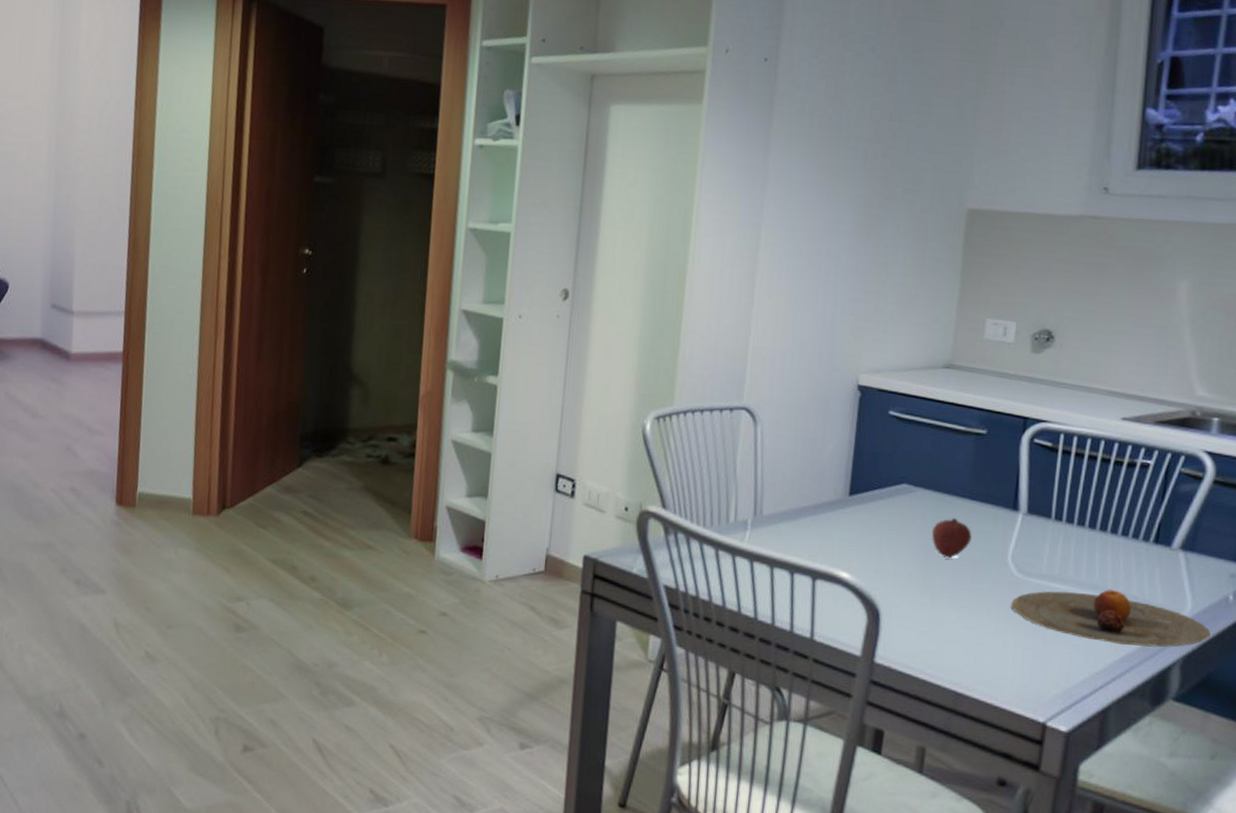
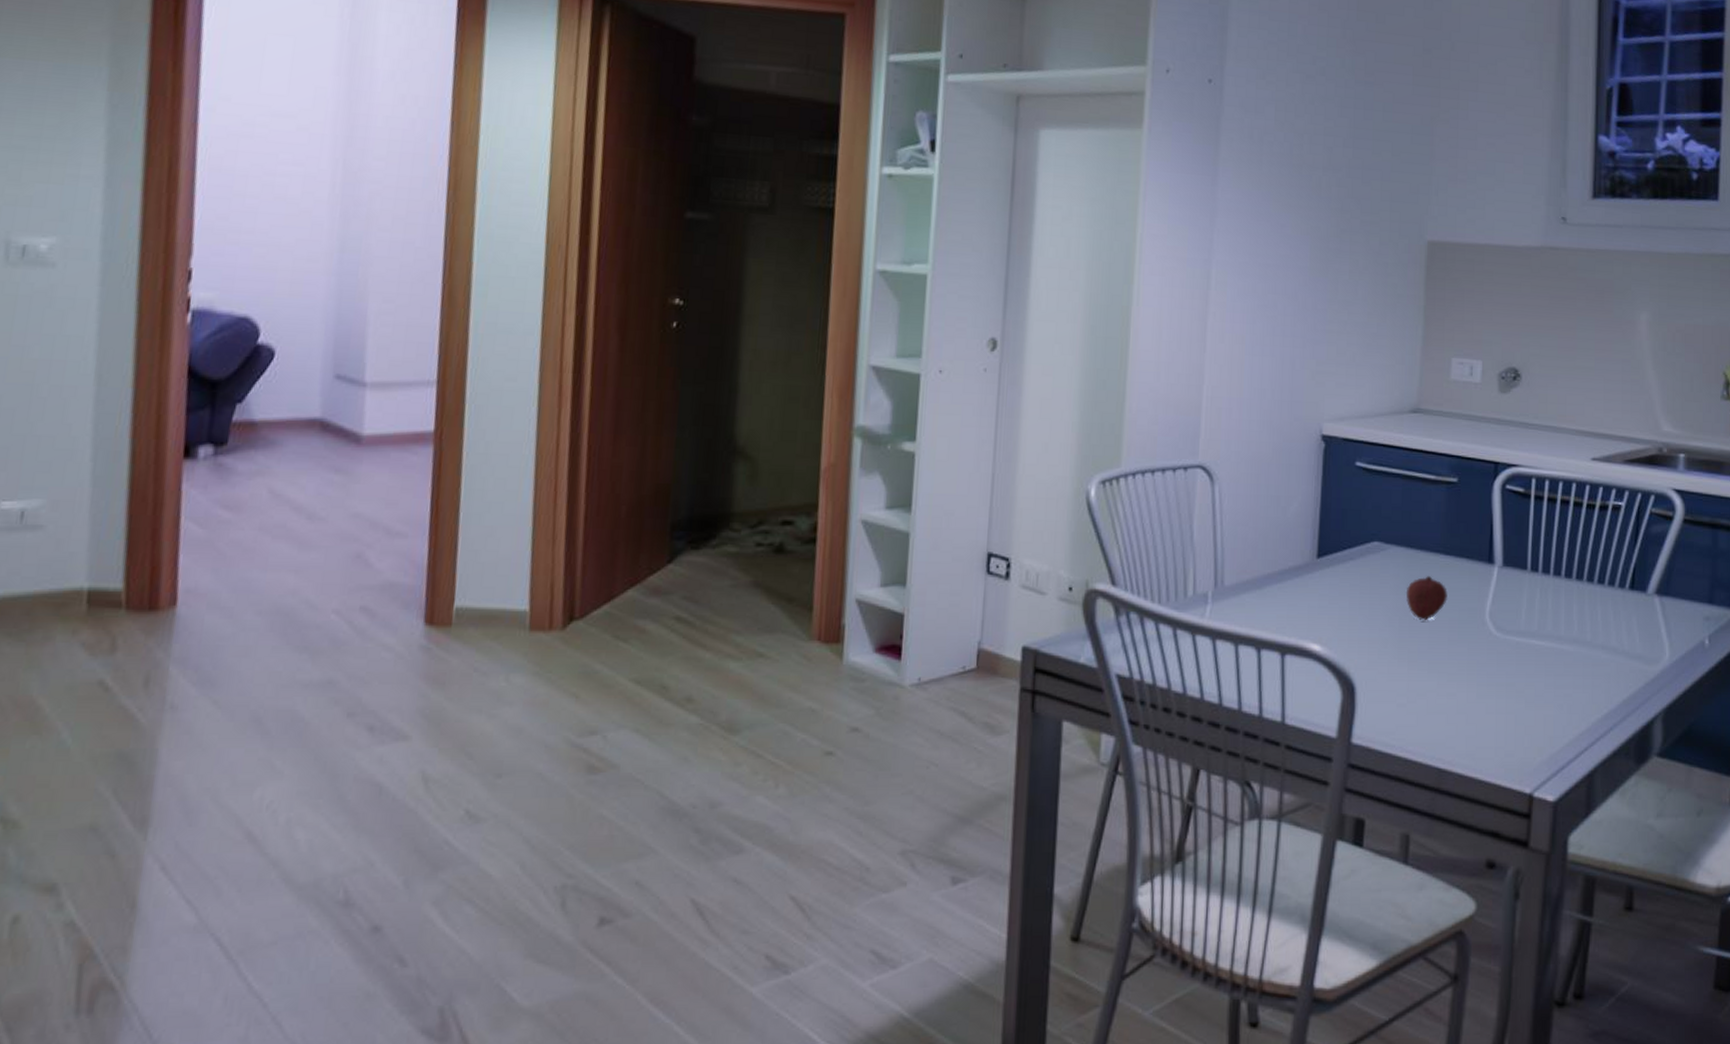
plate: present [1010,590,1211,647] -> none [1490,643,1689,701]

